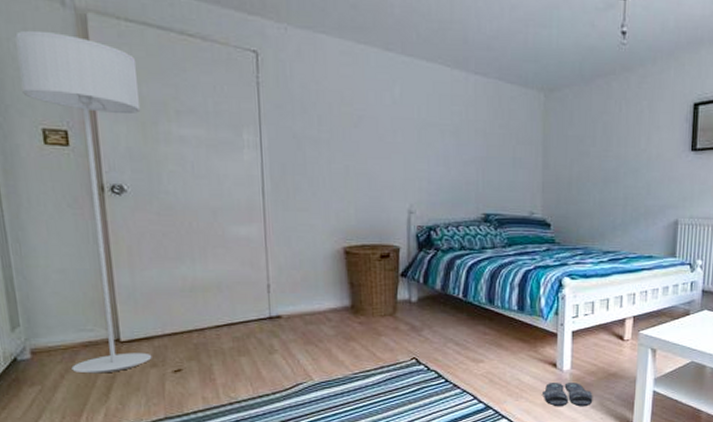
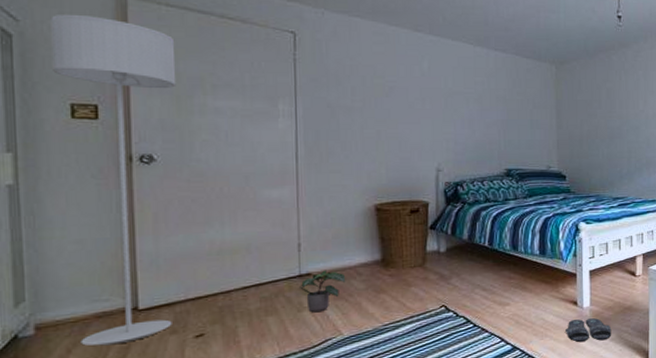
potted plant: none [270,313,316,356] -> present [300,270,346,313]

